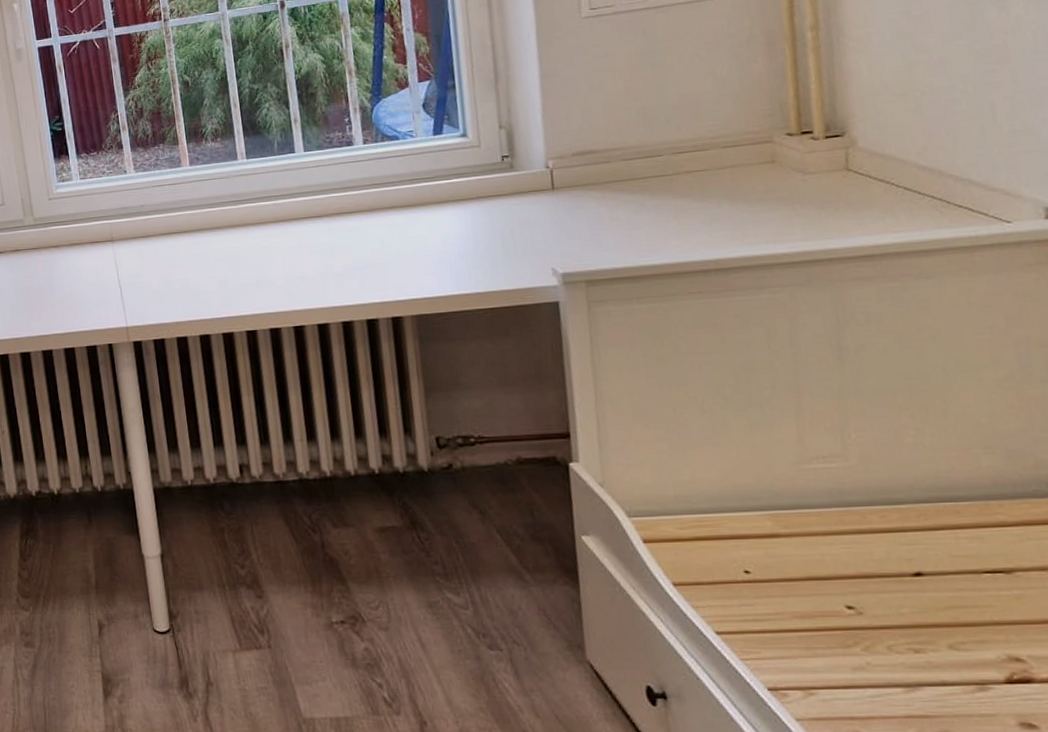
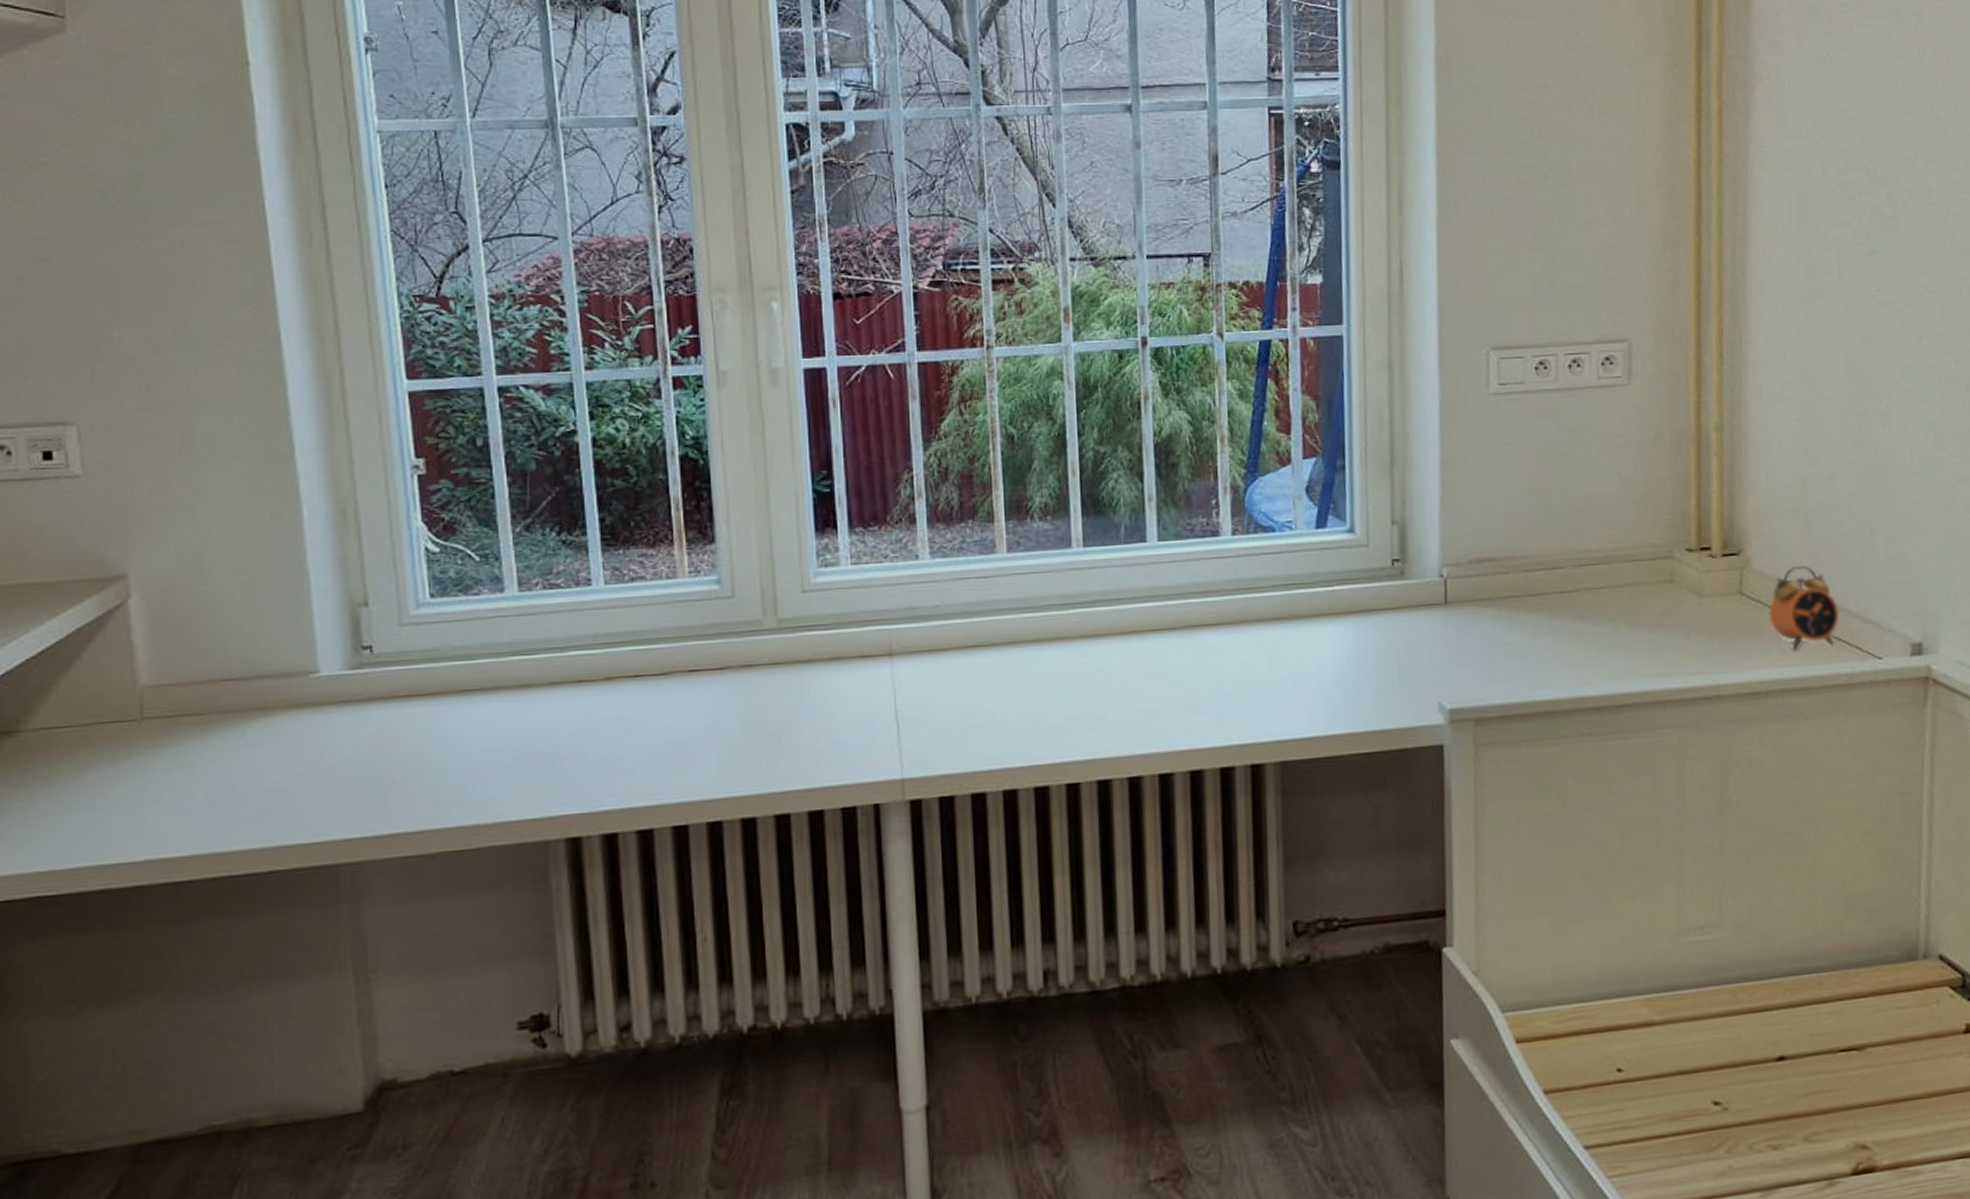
alarm clock: none [879,142,959,217] -> present [1769,565,1839,649]

